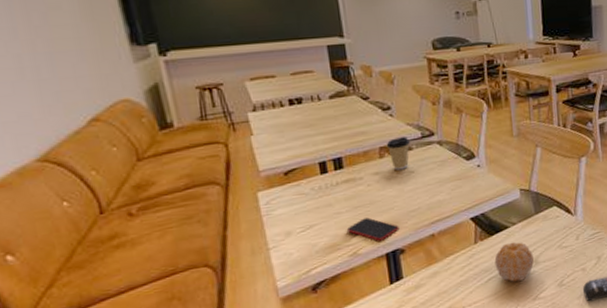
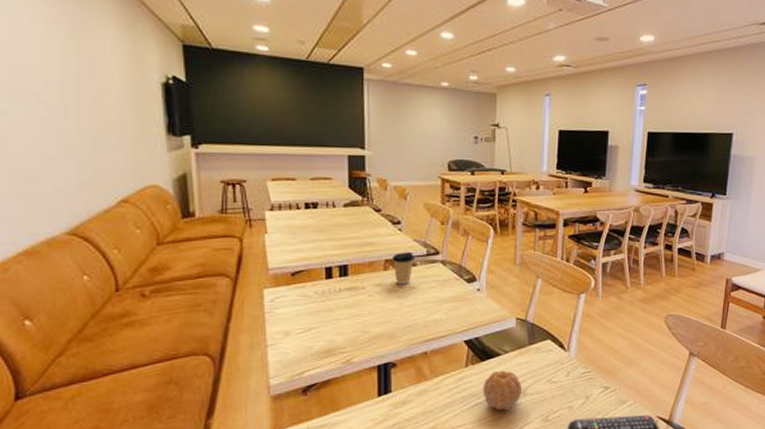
smartphone: present [346,217,400,241] -> none [343,327,394,352]

